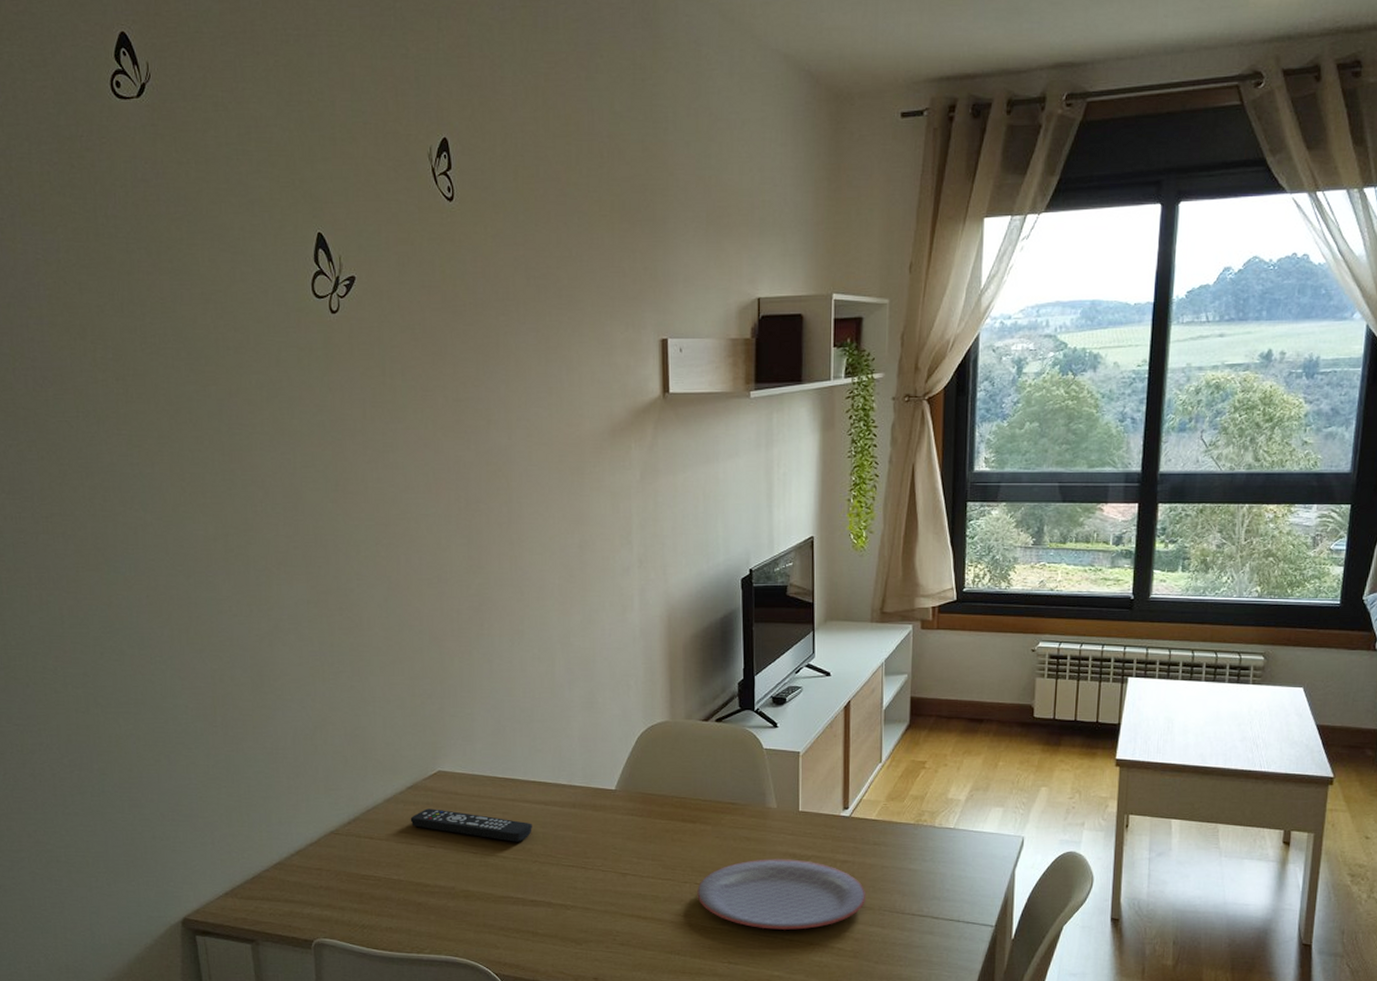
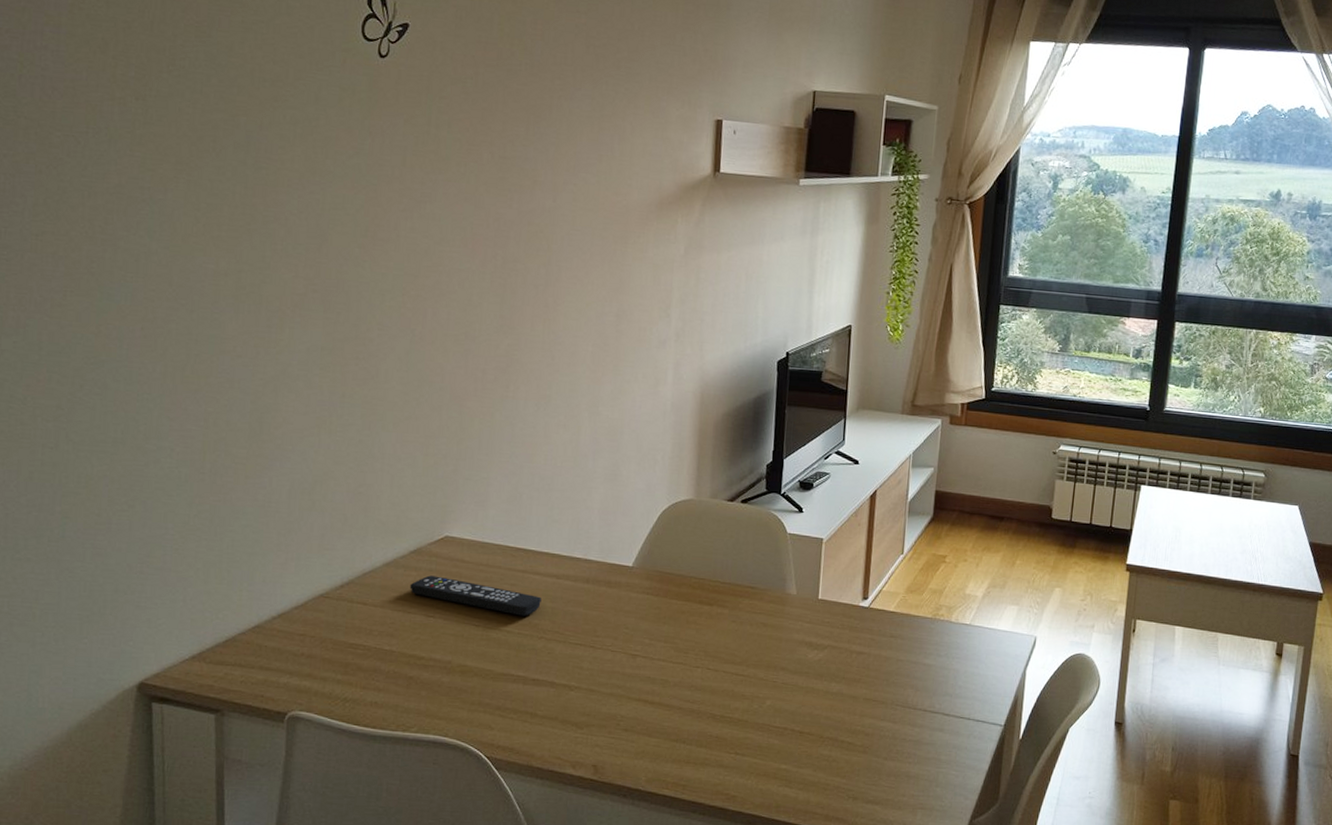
plate: present [697,859,867,930] -> none [708,646,880,722]

